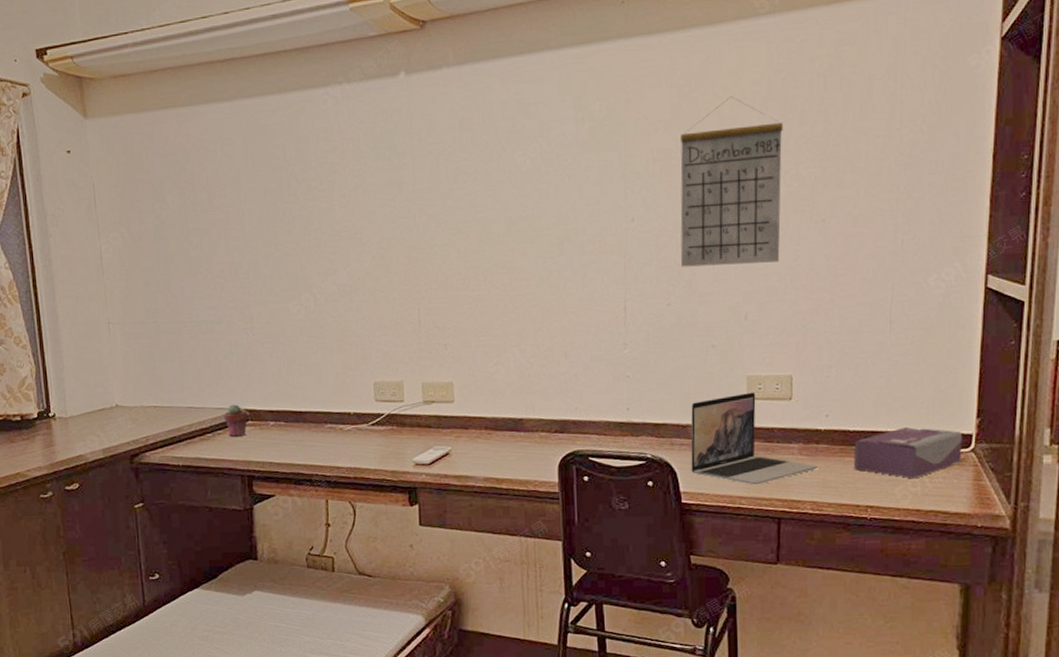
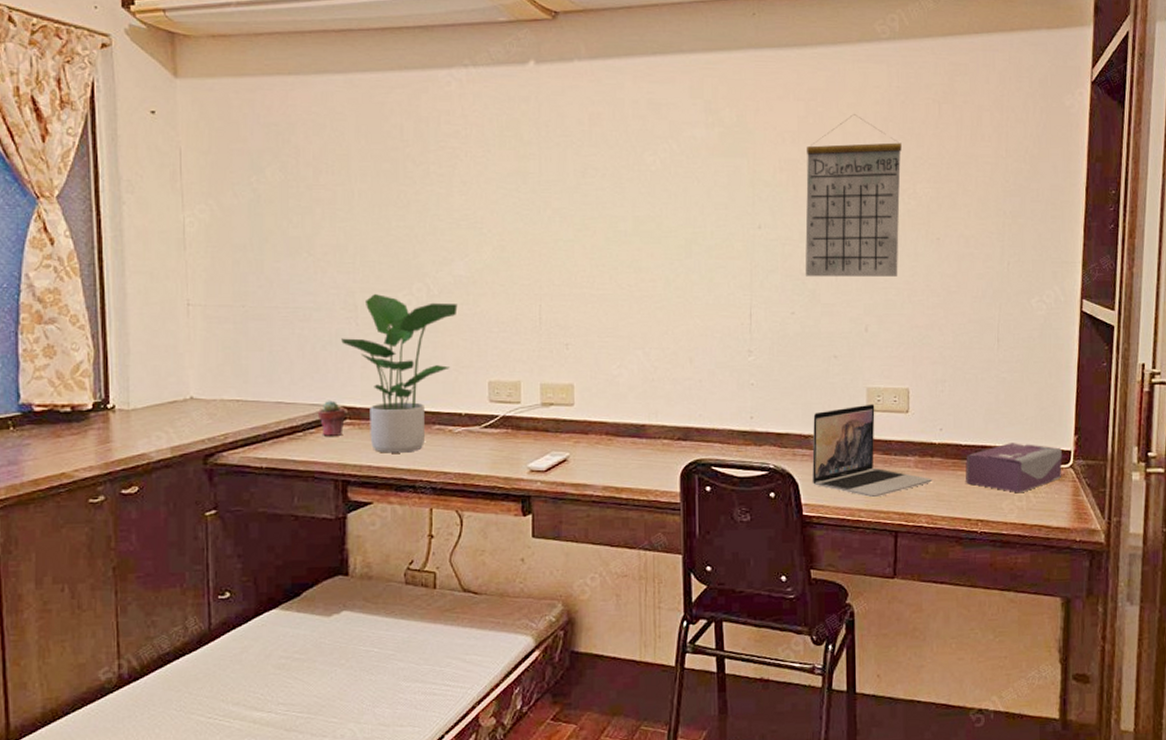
potted plant: none [240,306,343,451] -> present [341,294,458,453]

